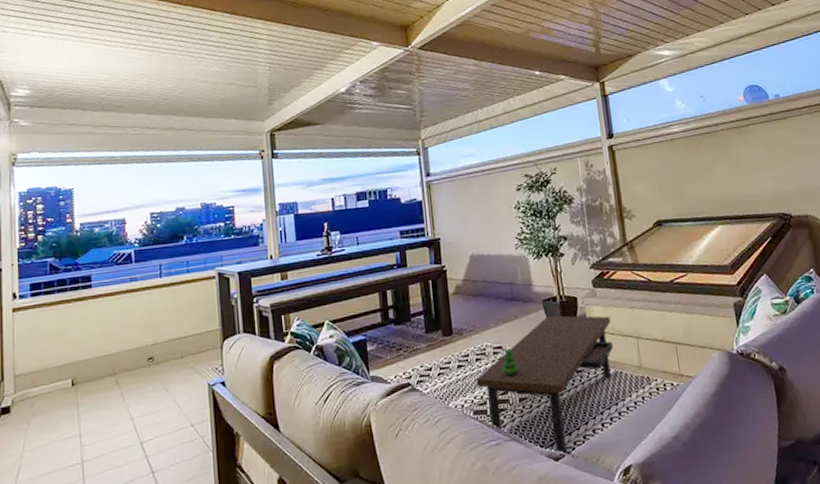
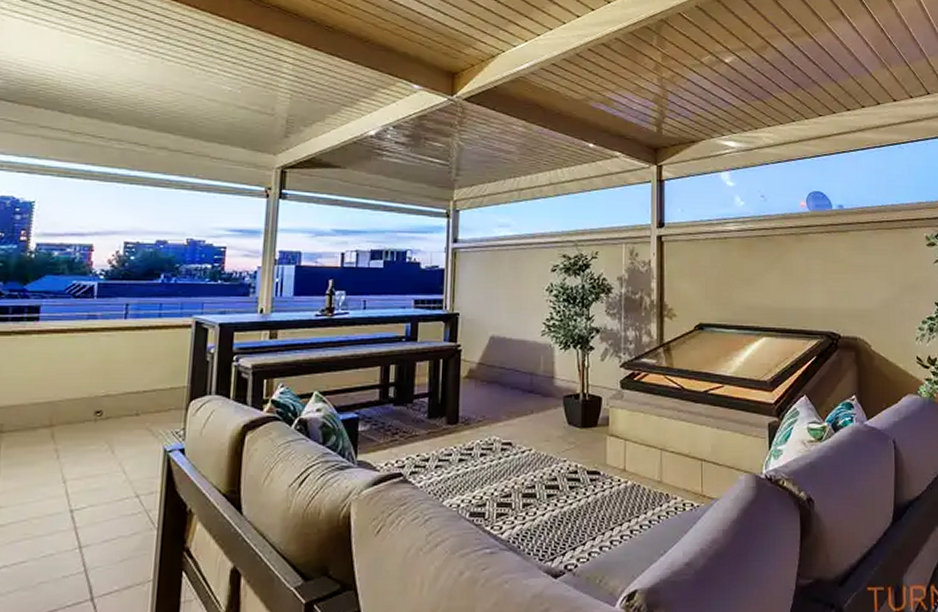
coffee table: present [476,315,614,453] -> none [477,414,635,570]

